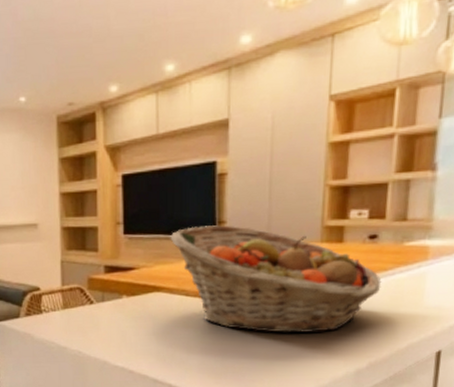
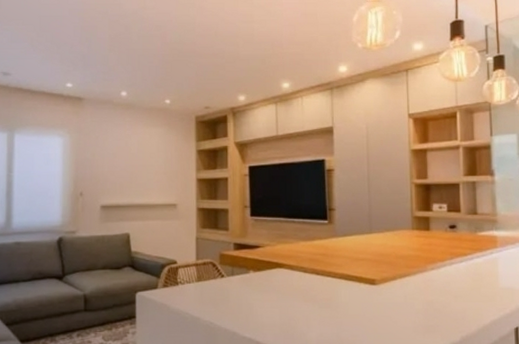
fruit basket: present [170,225,382,334] -> none [289,212,464,309]

